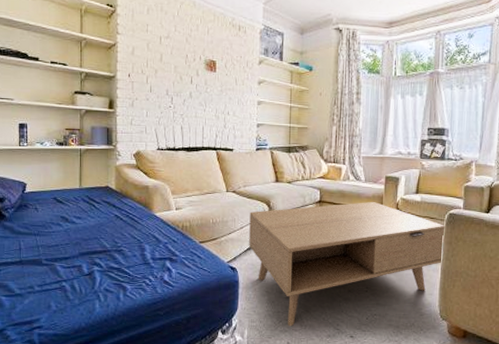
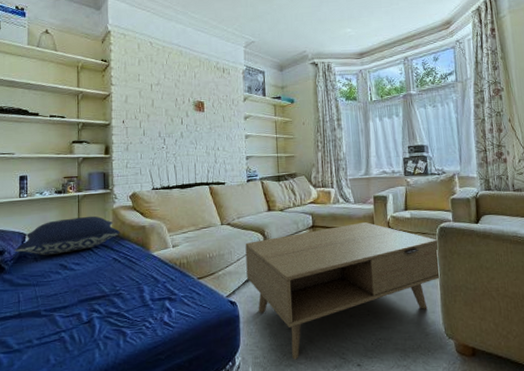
pillow: none [14,171,123,207] -> present [14,216,120,256]

